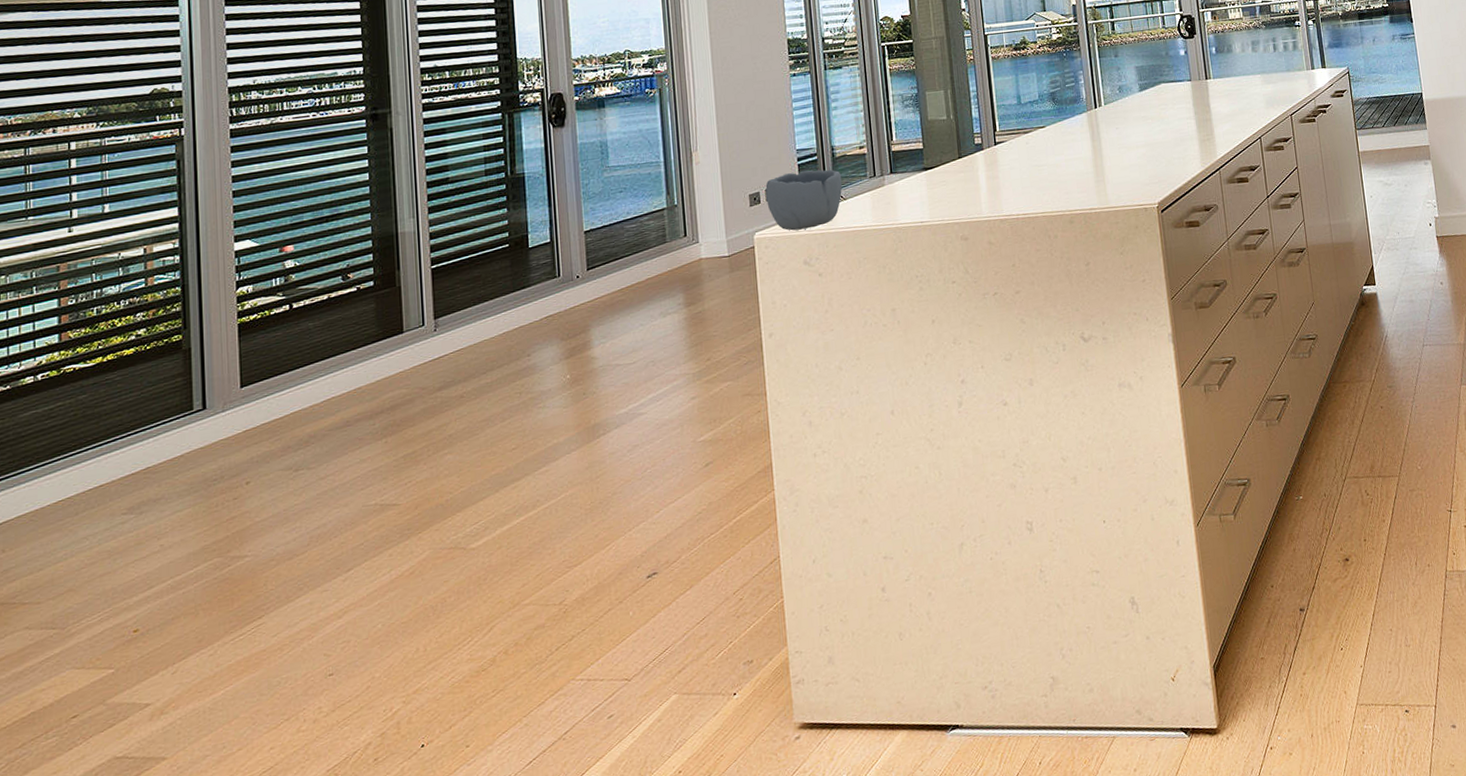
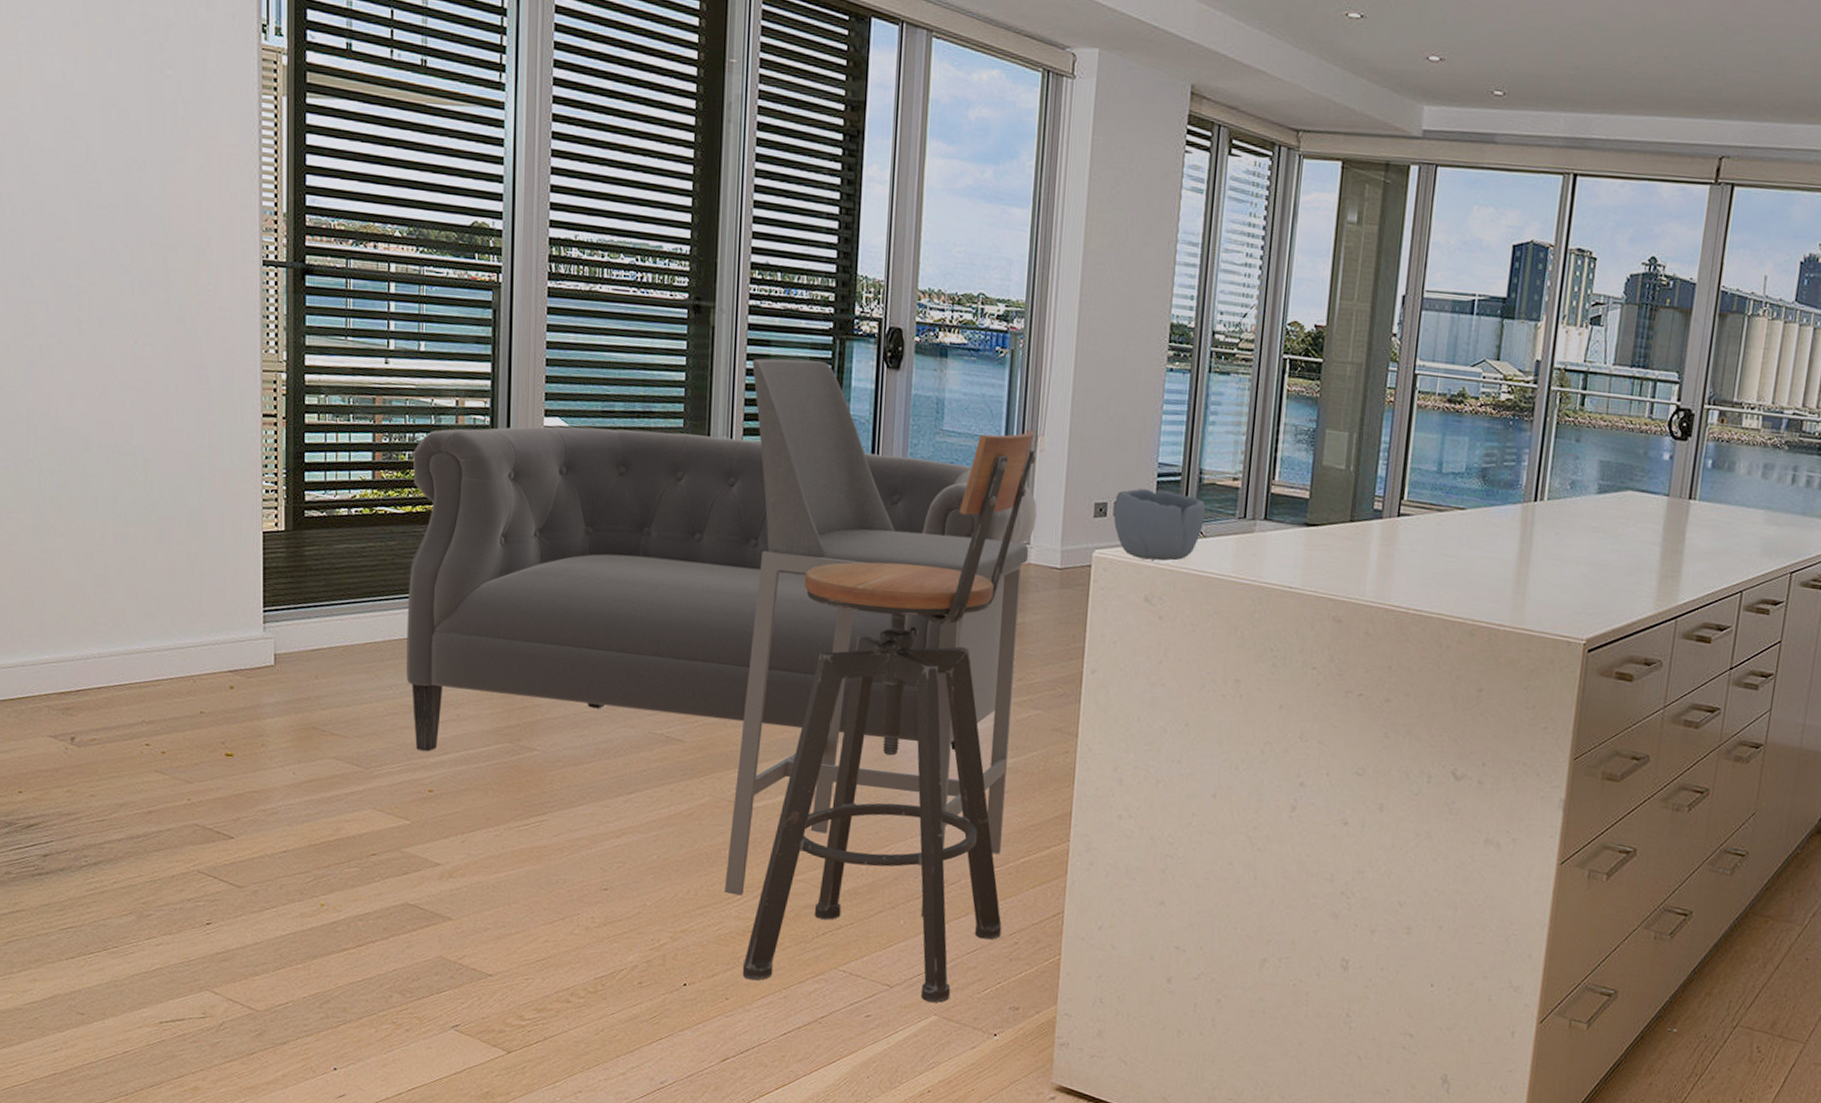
sofa: none [100,190,701,593] -> present [406,426,1037,751]
bar stool: none [430,135,714,640] -> present [724,358,1029,917]
bar stool: none [480,149,726,720] -> present [742,429,1036,1003]

